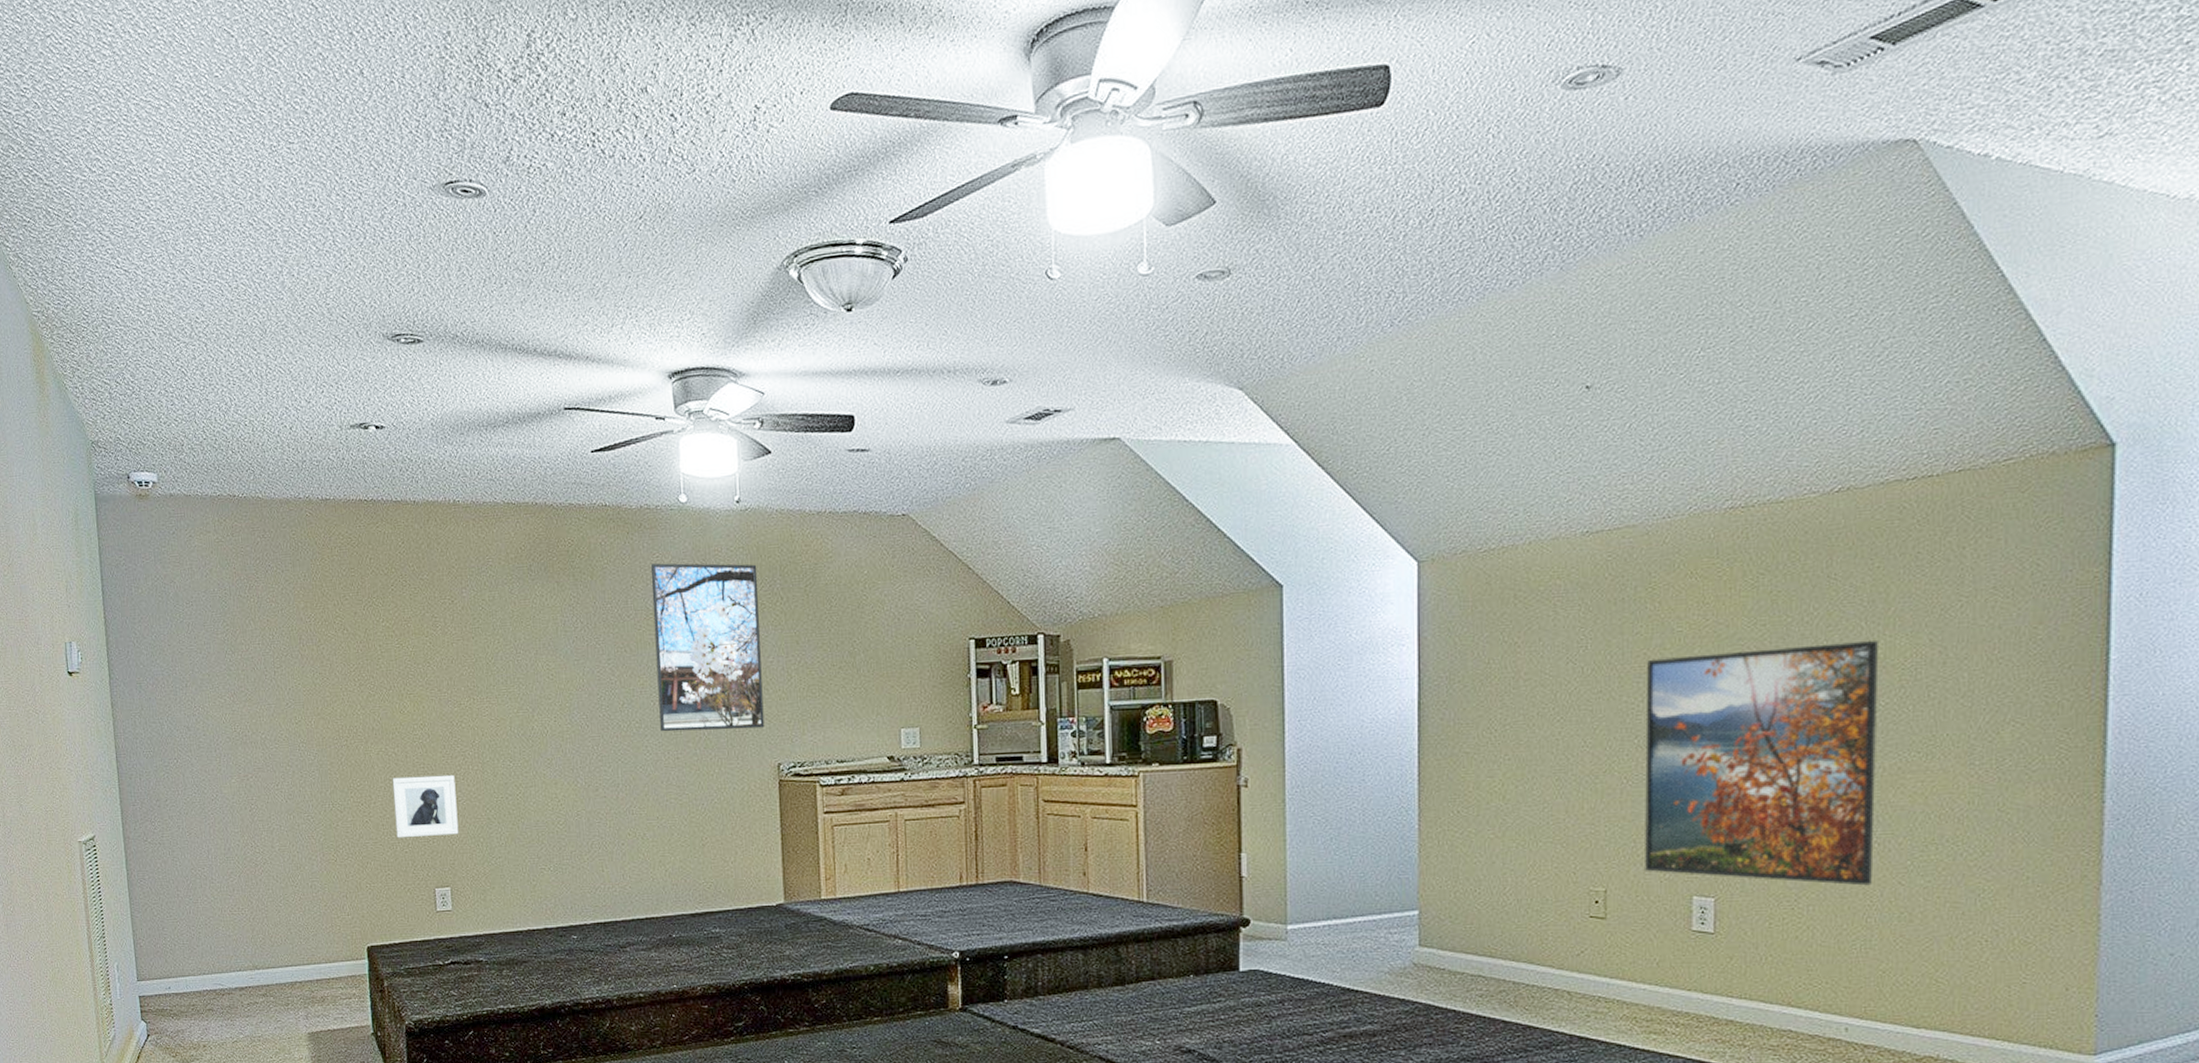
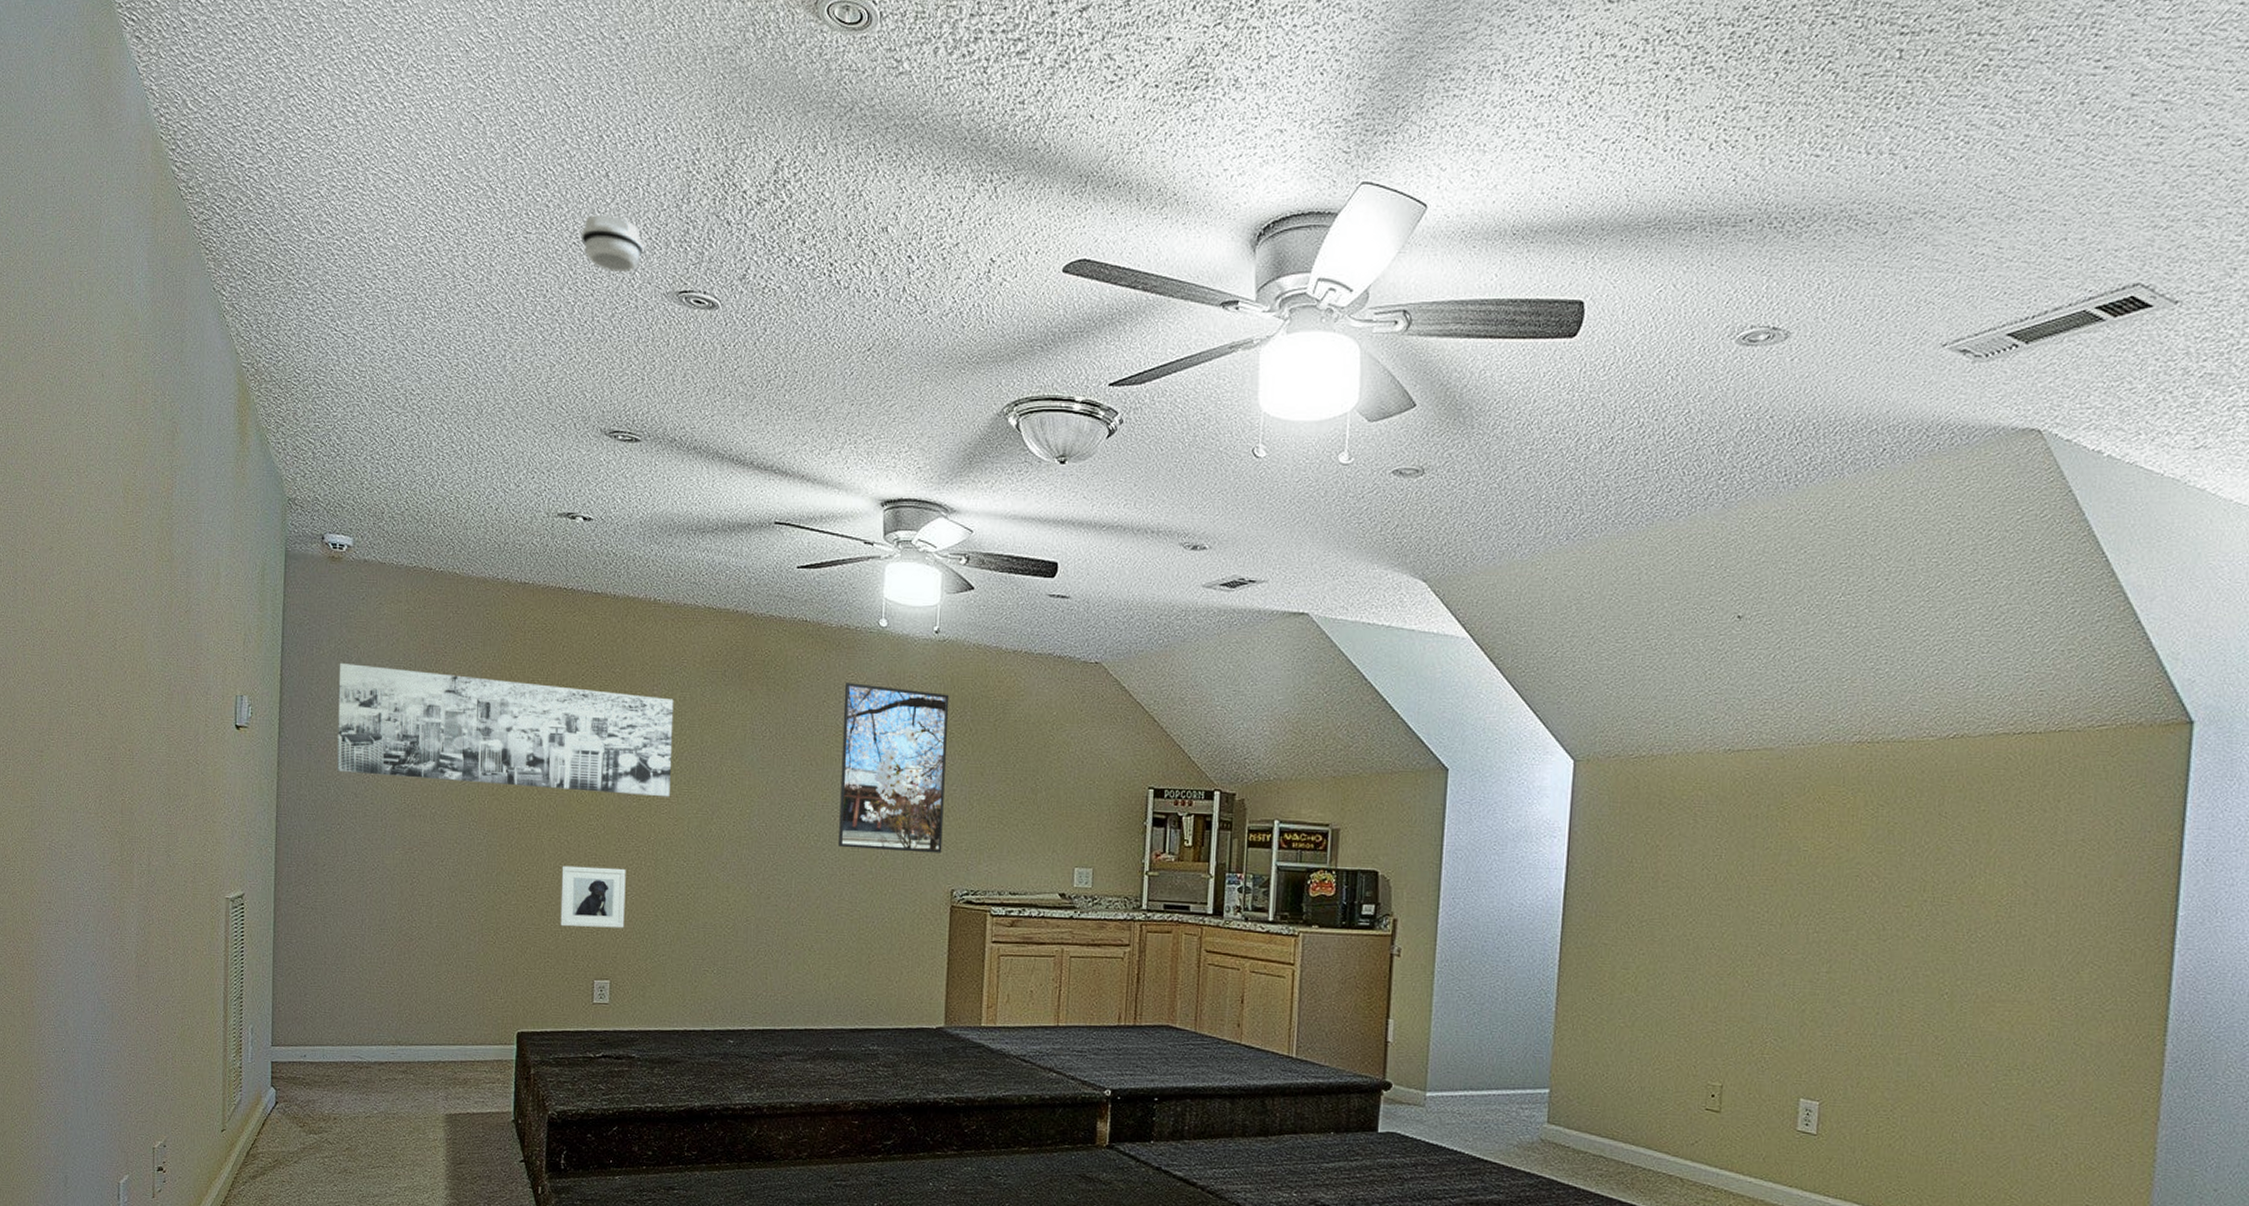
wall art: none [158,599,489,708] -> present [337,662,674,797]
smoke detector: none [342,113,406,172] -> present [581,215,644,273]
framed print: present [1645,641,1878,886] -> none [1759,873,1979,1103]

